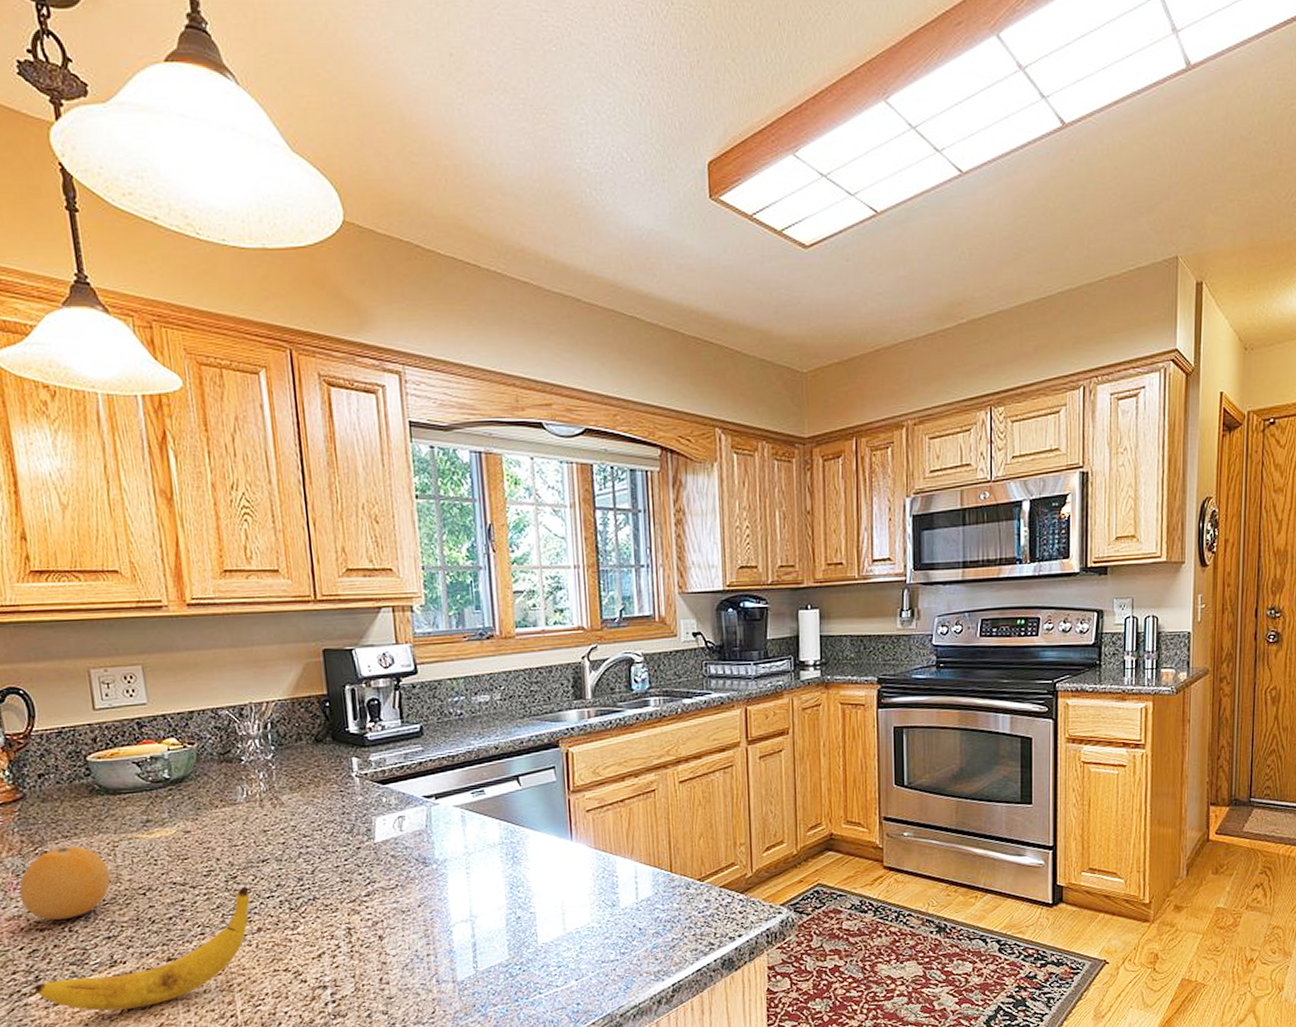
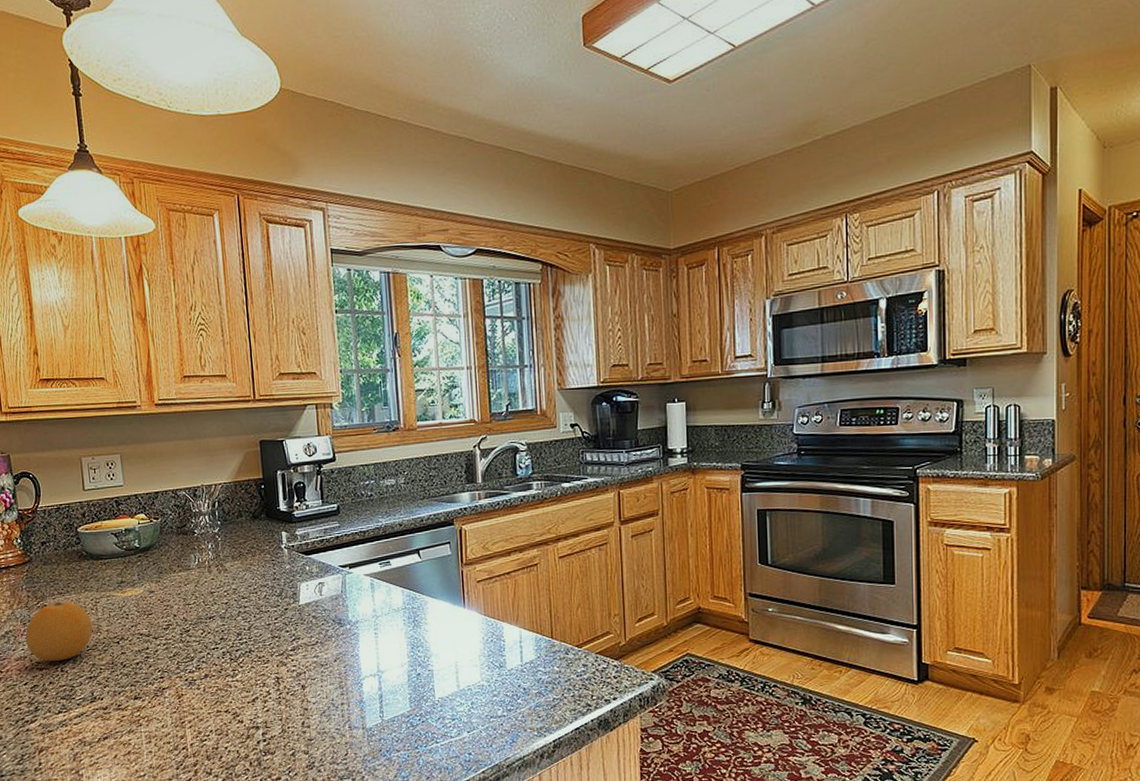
banana: present [34,886,250,1011] -> none [34,639,199,738]

